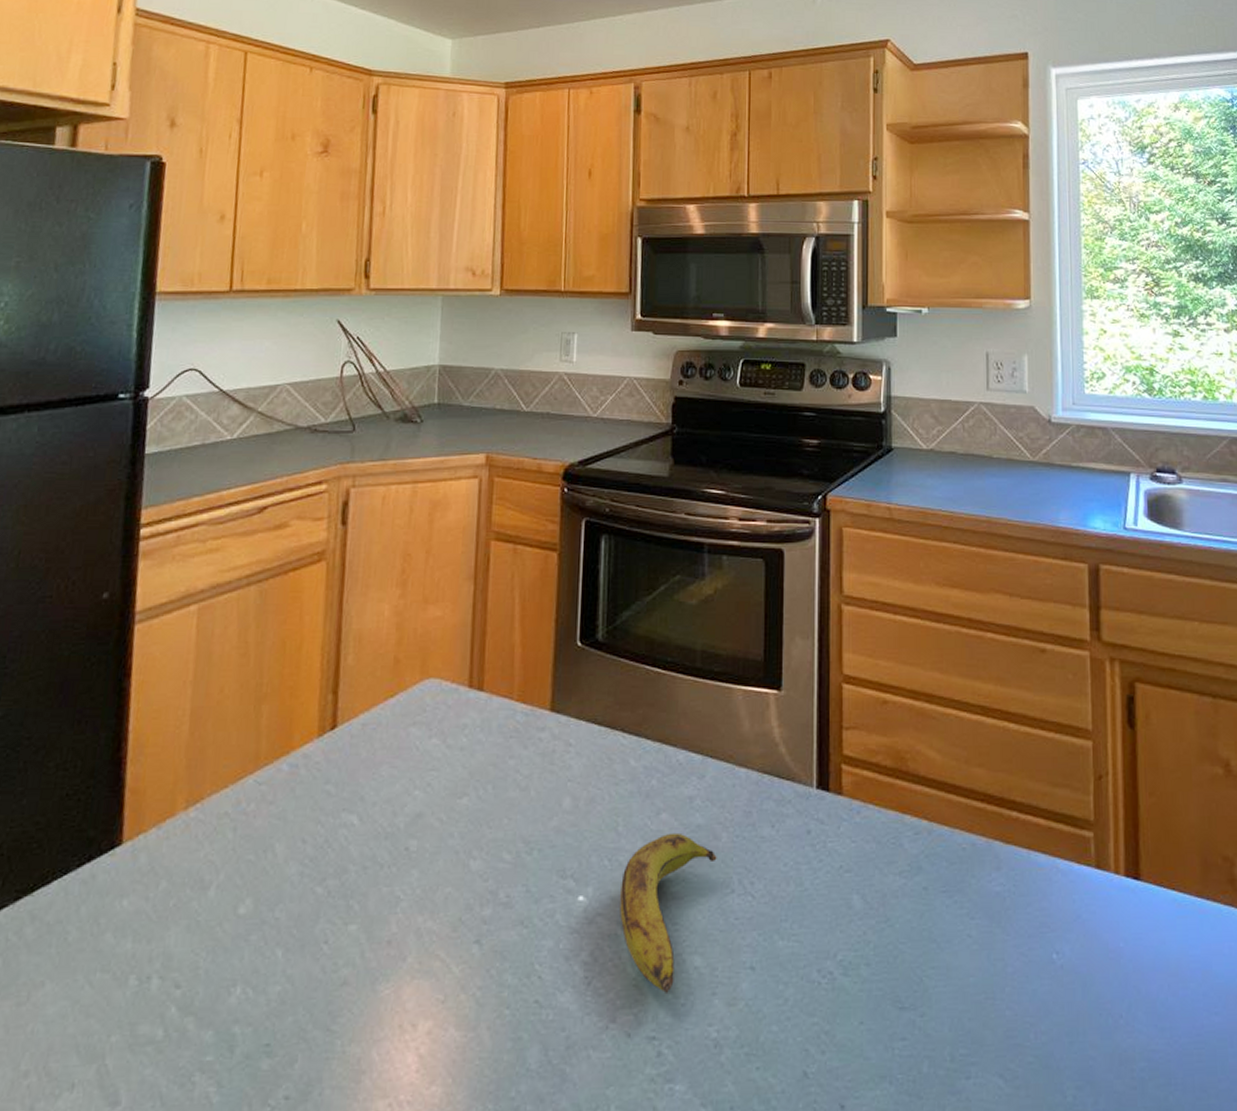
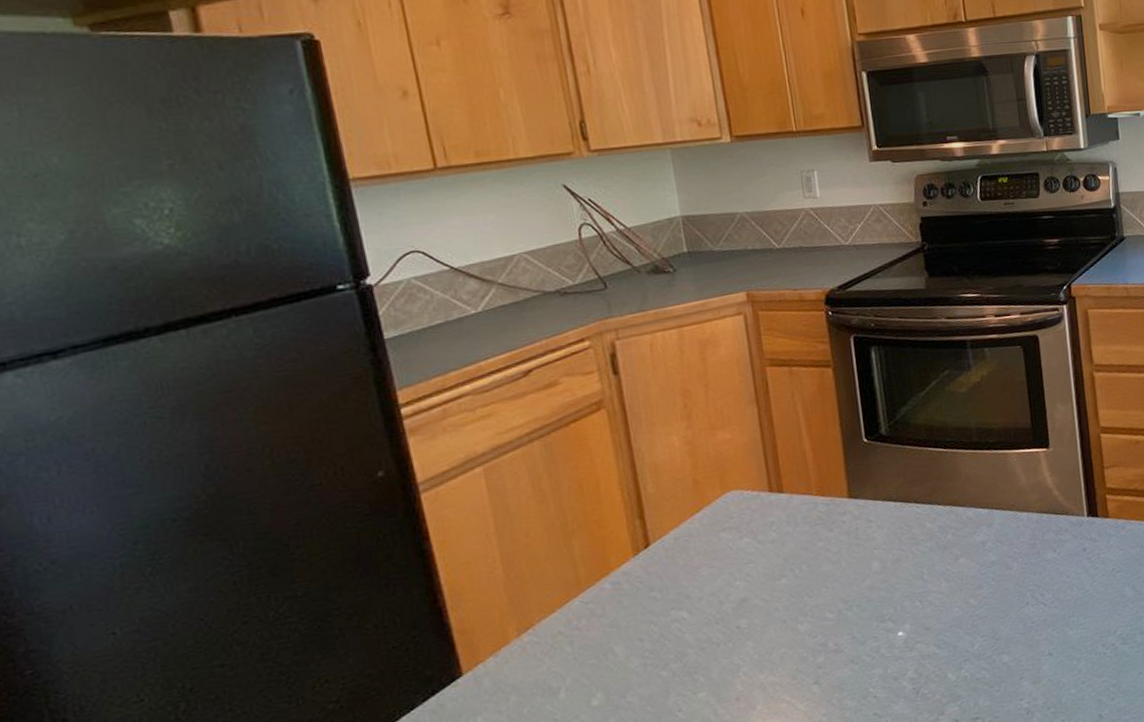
banana: present [620,832,717,993] -> none [933,570,1011,686]

